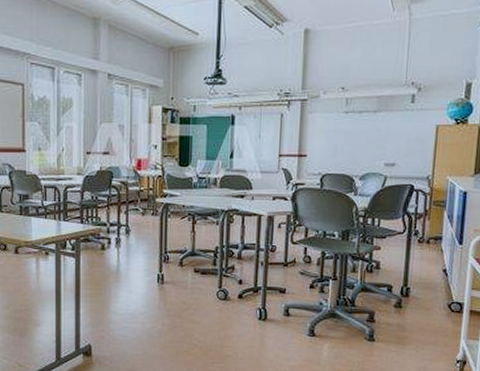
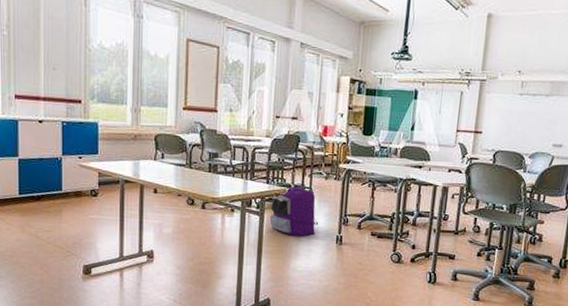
backpack: none [85,225,137,278] -> present [269,186,318,237]

